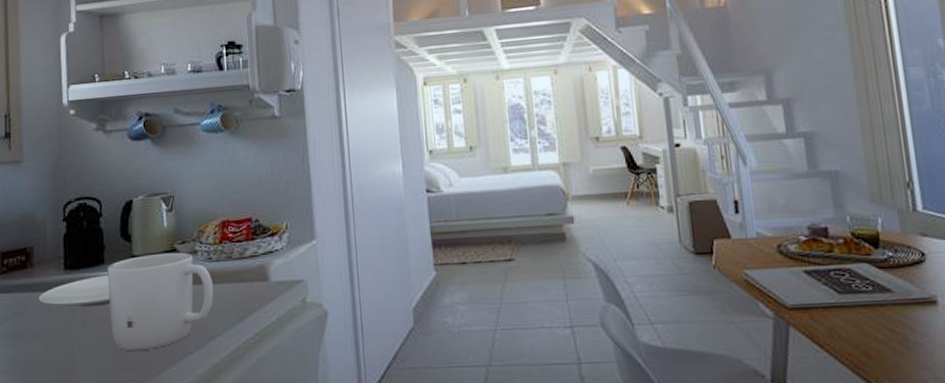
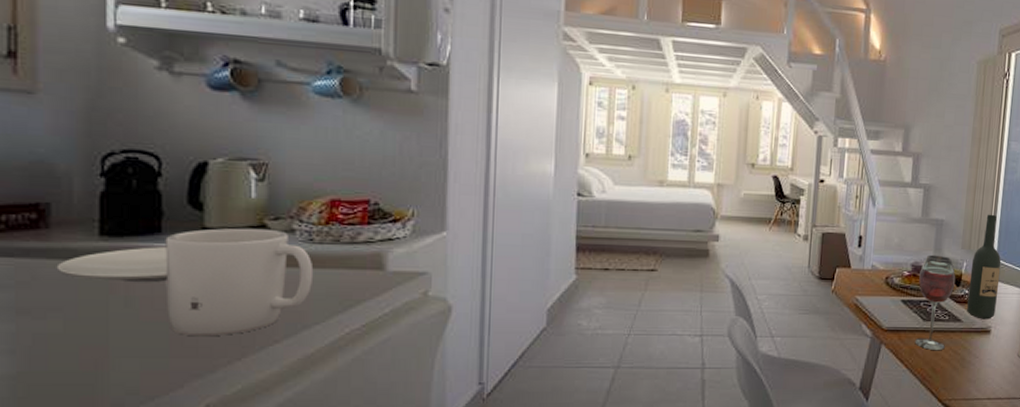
wineglass: none [820,212,876,330] -> present [915,254,956,350]
wine bottle: none [888,156,939,287] -> present [967,214,1002,320]

